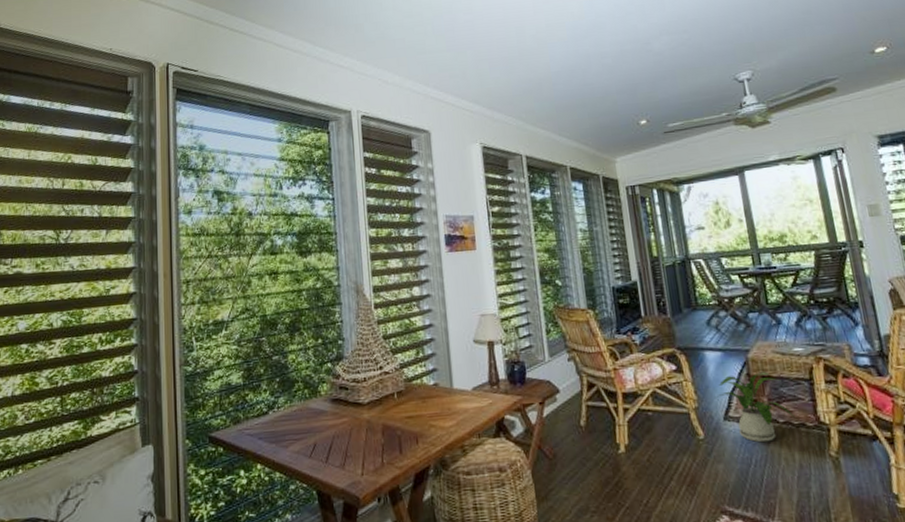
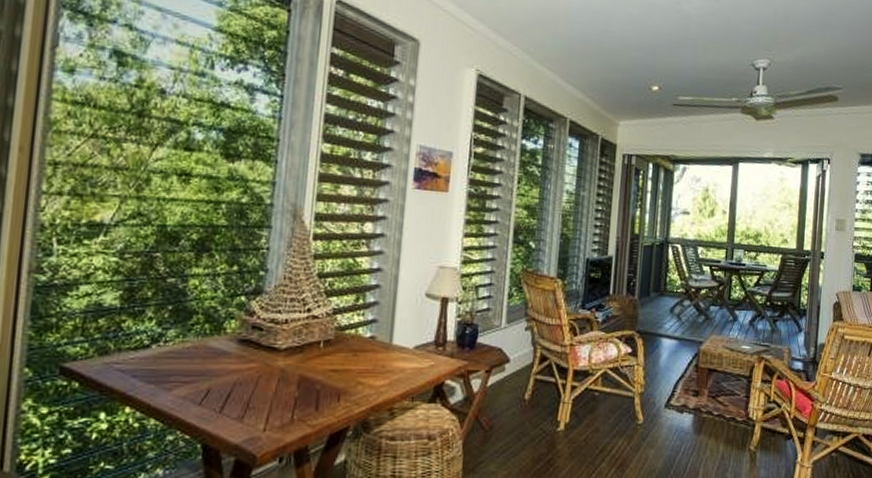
house plant: present [716,372,795,443] -> none [662,365,728,432]

